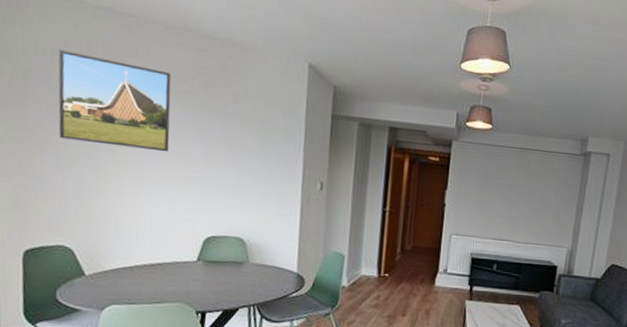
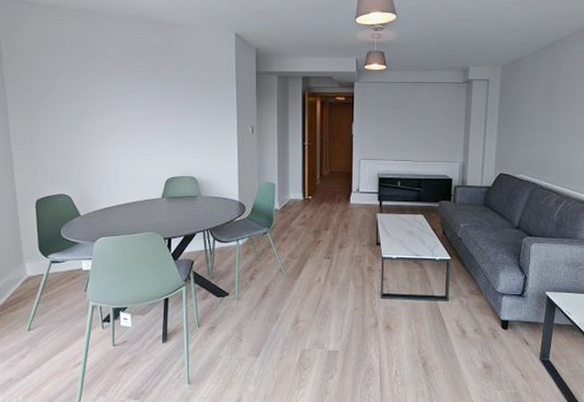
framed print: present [58,49,171,153] -> none [51,45,135,115]

